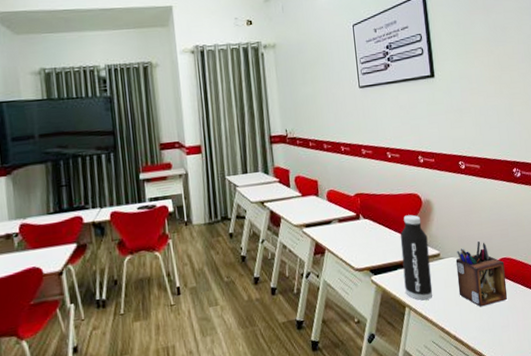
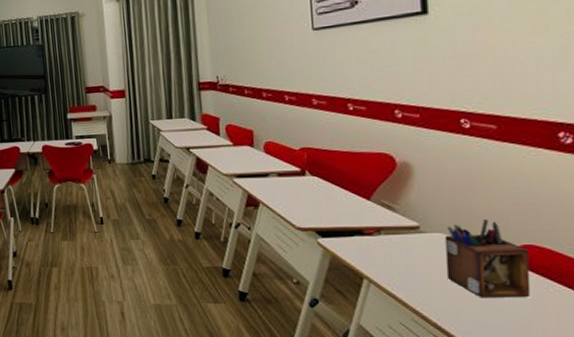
water bottle: present [400,214,433,301] -> none [360,177,406,276]

